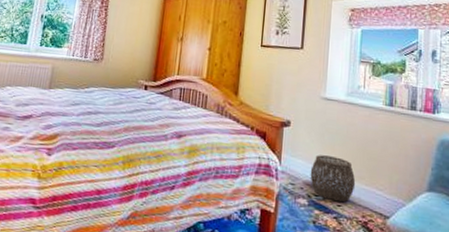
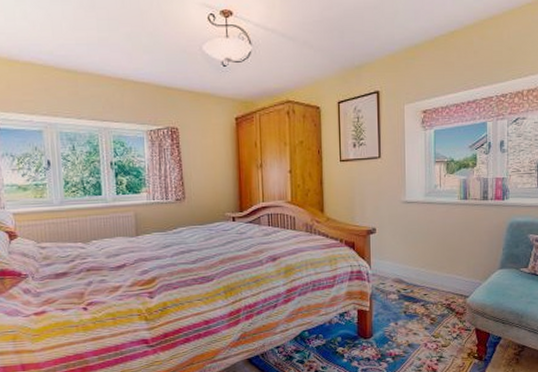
woven basket: present [310,155,356,202] -> none [398,253,438,292]

